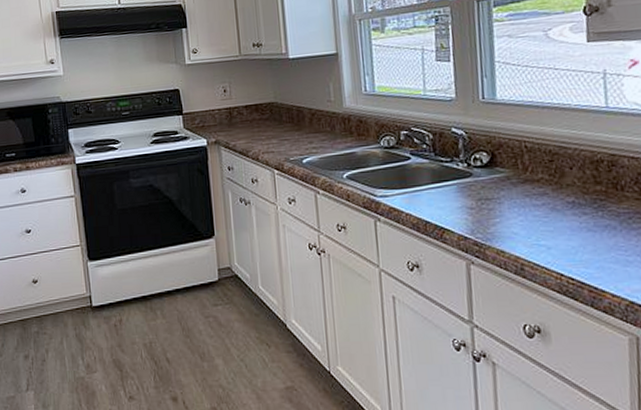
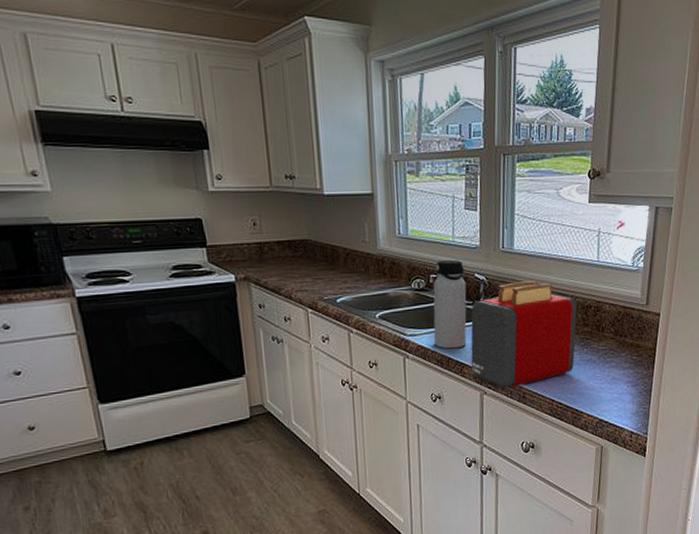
water bottle: none [404,114,446,212] -> present [433,259,467,349]
toaster: none [450,133,587,258] -> present [471,281,577,389]

